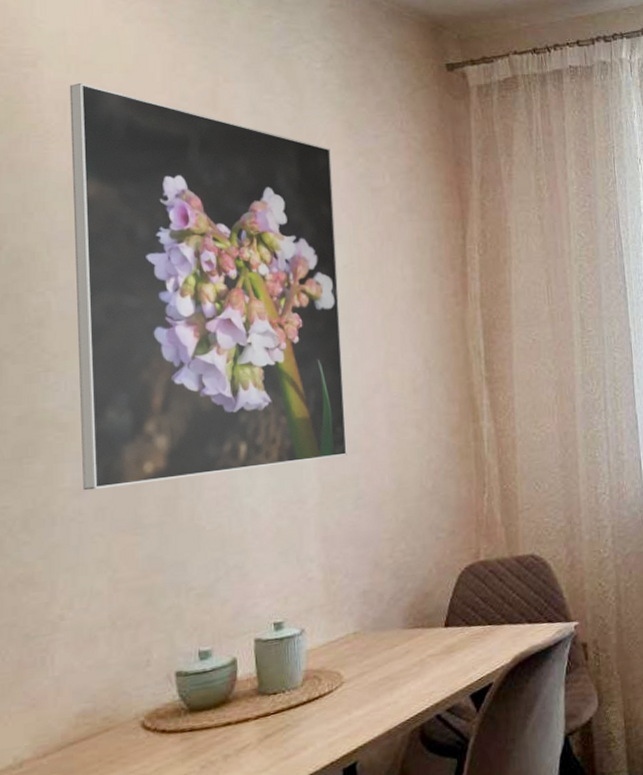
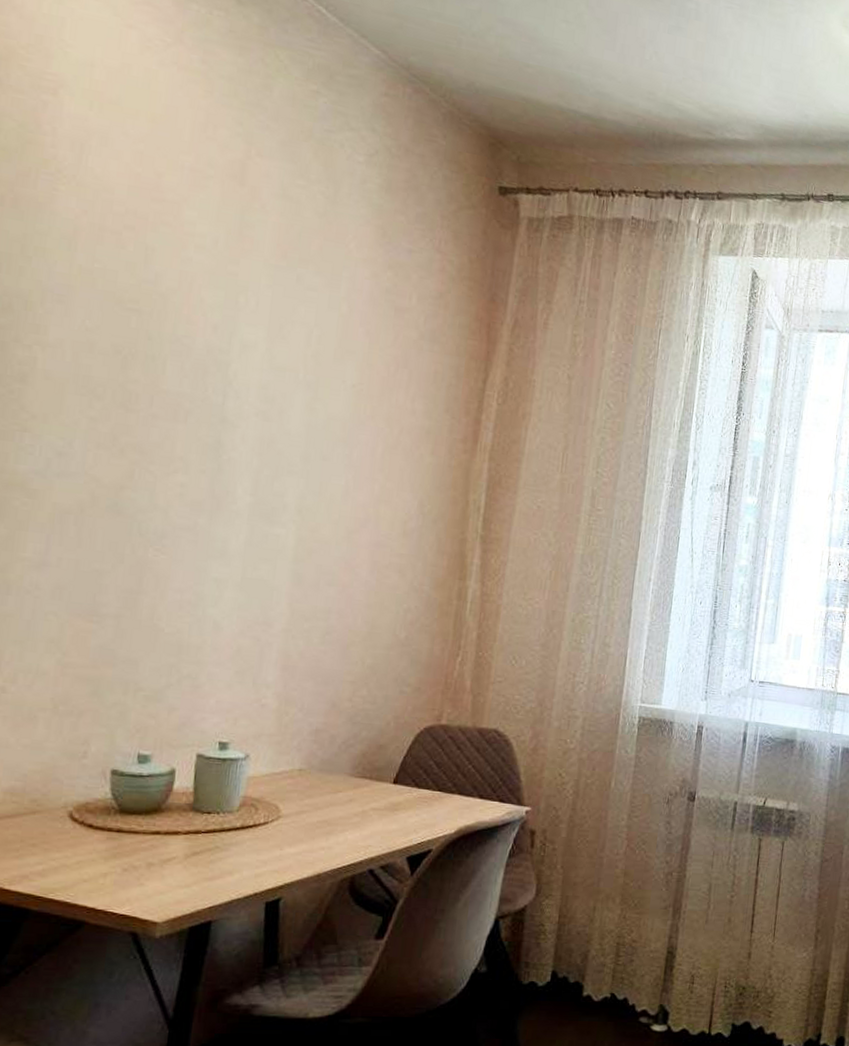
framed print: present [69,83,347,491] -> none [44,123,359,587]

